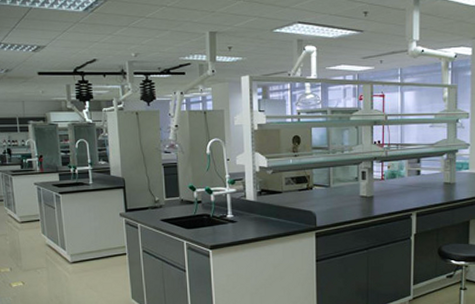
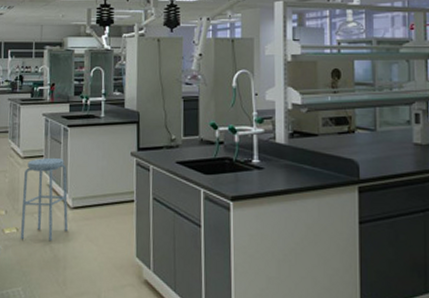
stool: none [24,221,69,292] -> present [20,157,68,242]

